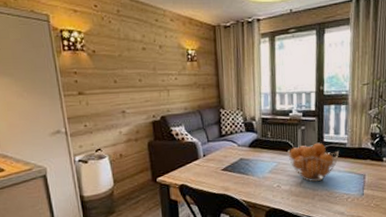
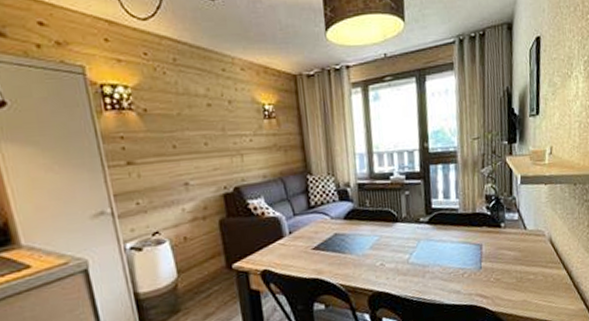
fruit basket: present [288,142,339,182] -> none [390,209,450,257]

